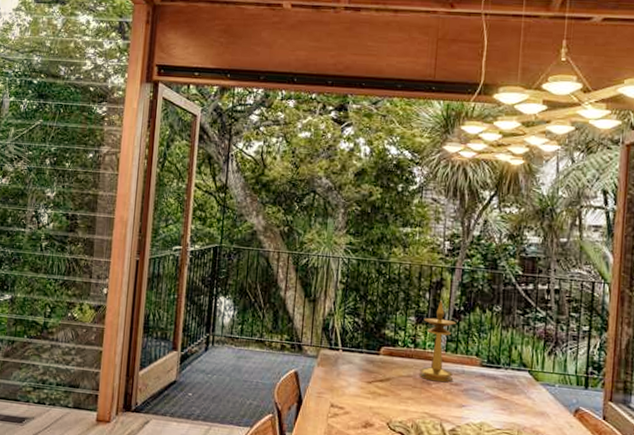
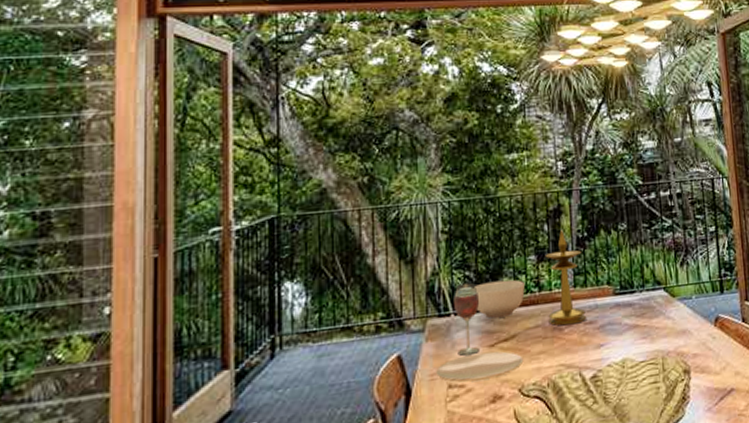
plate: none [323,384,394,409] -> present [436,351,524,383]
wineglass: none [341,327,364,385] -> present [454,282,480,356]
bowl: none [361,330,403,362] -> present [475,279,525,319]

